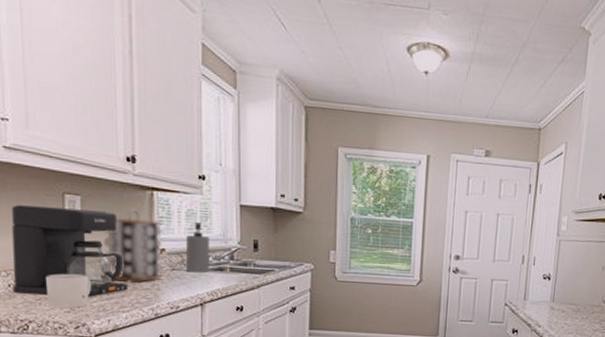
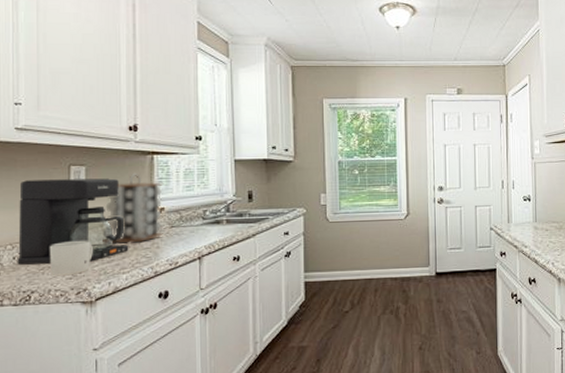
soap dispenser: present [185,222,209,273] -> none [183,180,206,228]

